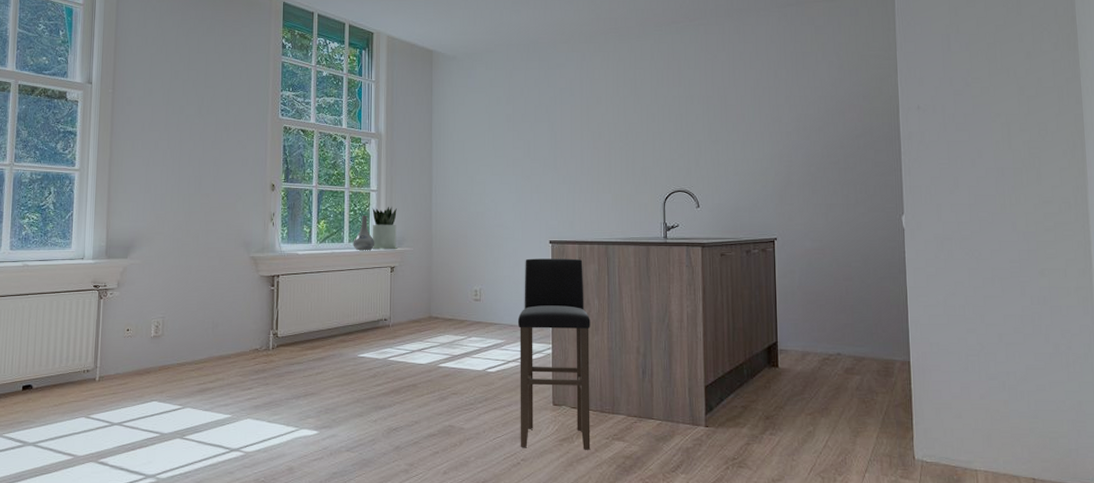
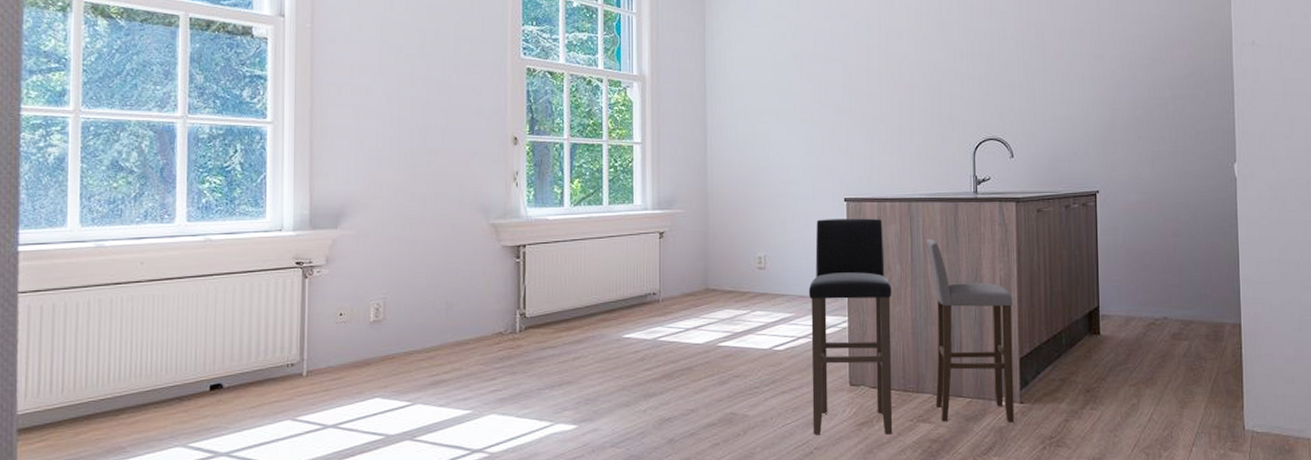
vase: present [353,215,375,251] -> none [613,172,640,214]
planter: present [372,206,399,250] -> none [636,161,668,213]
bar stool: none [621,277,700,444] -> present [926,238,1015,423]

